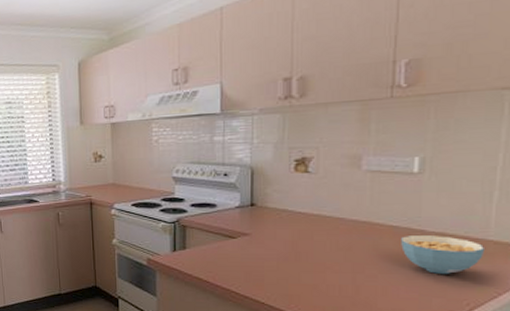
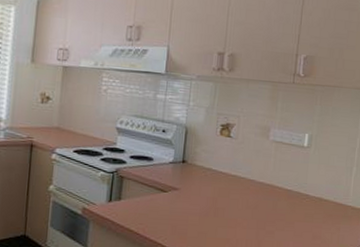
cereal bowl: present [401,234,486,274] -> none [292,198,346,232]

